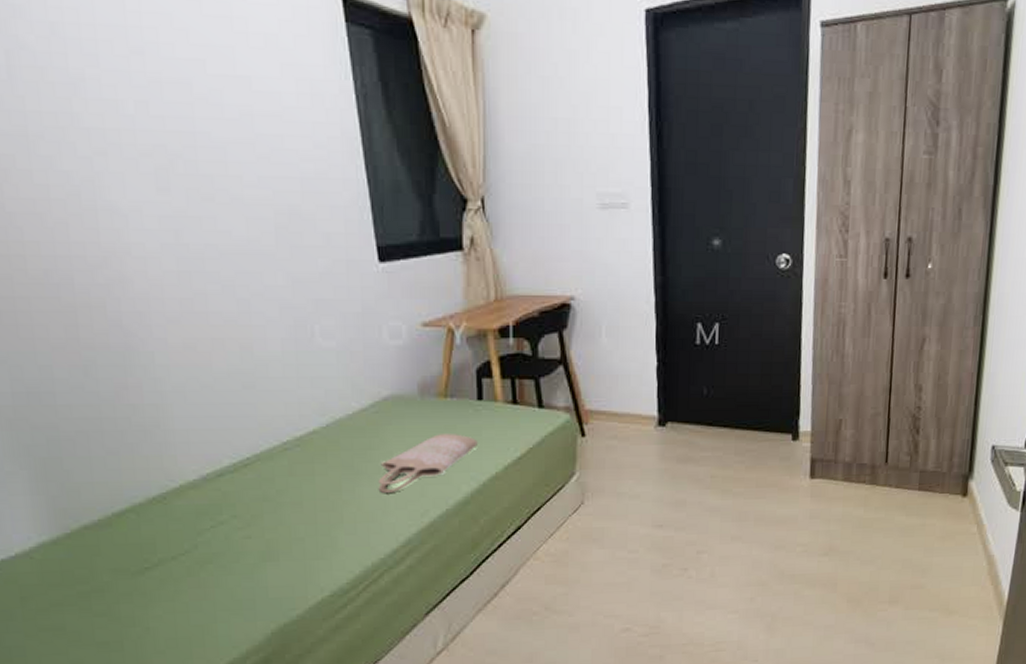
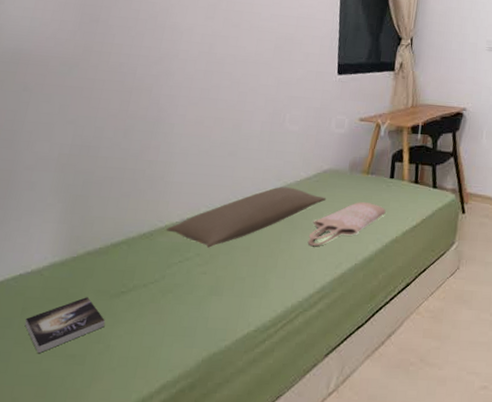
book: none [28,578,136,643] -> present [24,297,106,353]
pillow: none [181,423,394,507] -> present [165,187,327,248]

